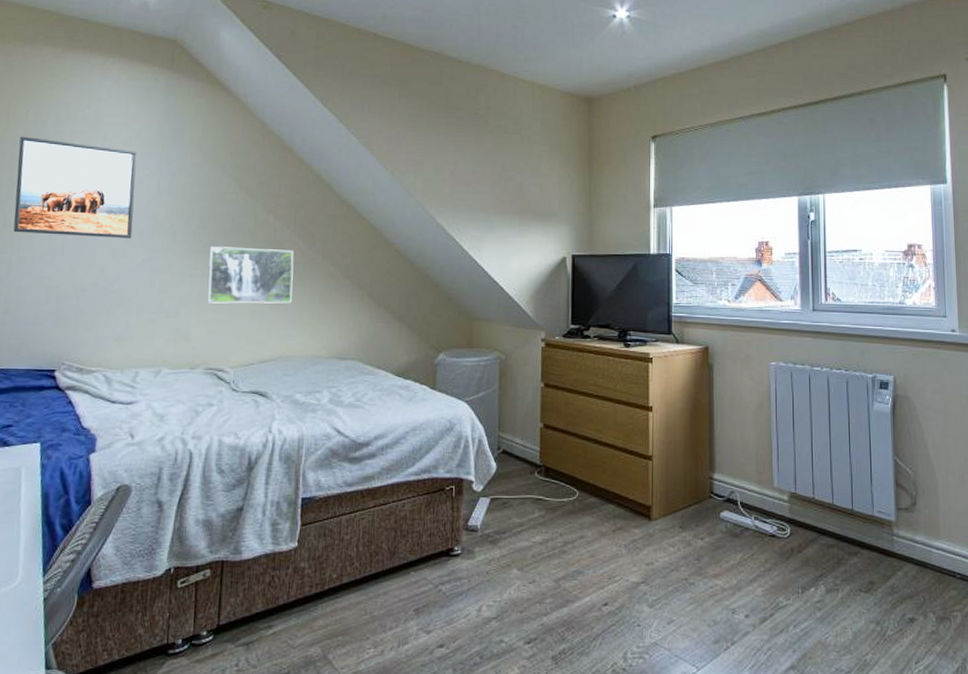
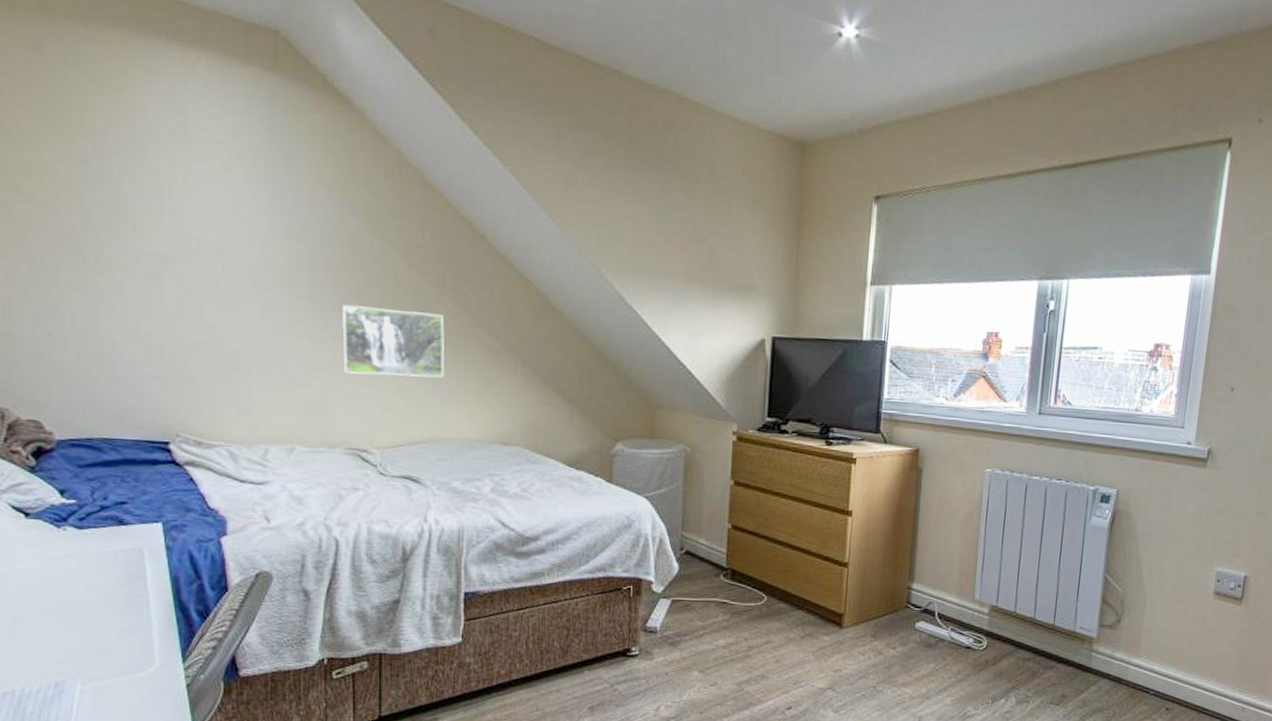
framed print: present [13,136,137,238] -> none [89,150,245,290]

